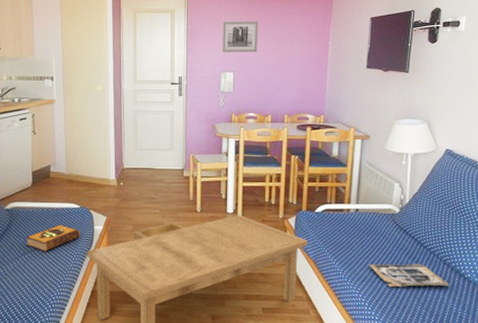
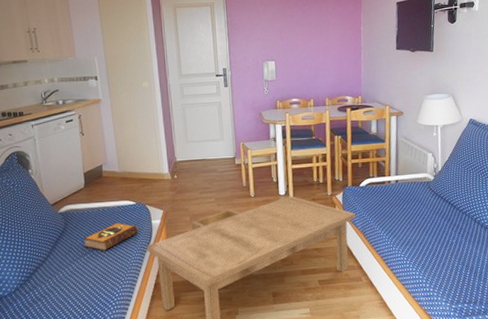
wall art: present [222,21,258,53] -> none [261,11,296,42]
magazine: present [368,263,450,287] -> none [410,224,481,247]

